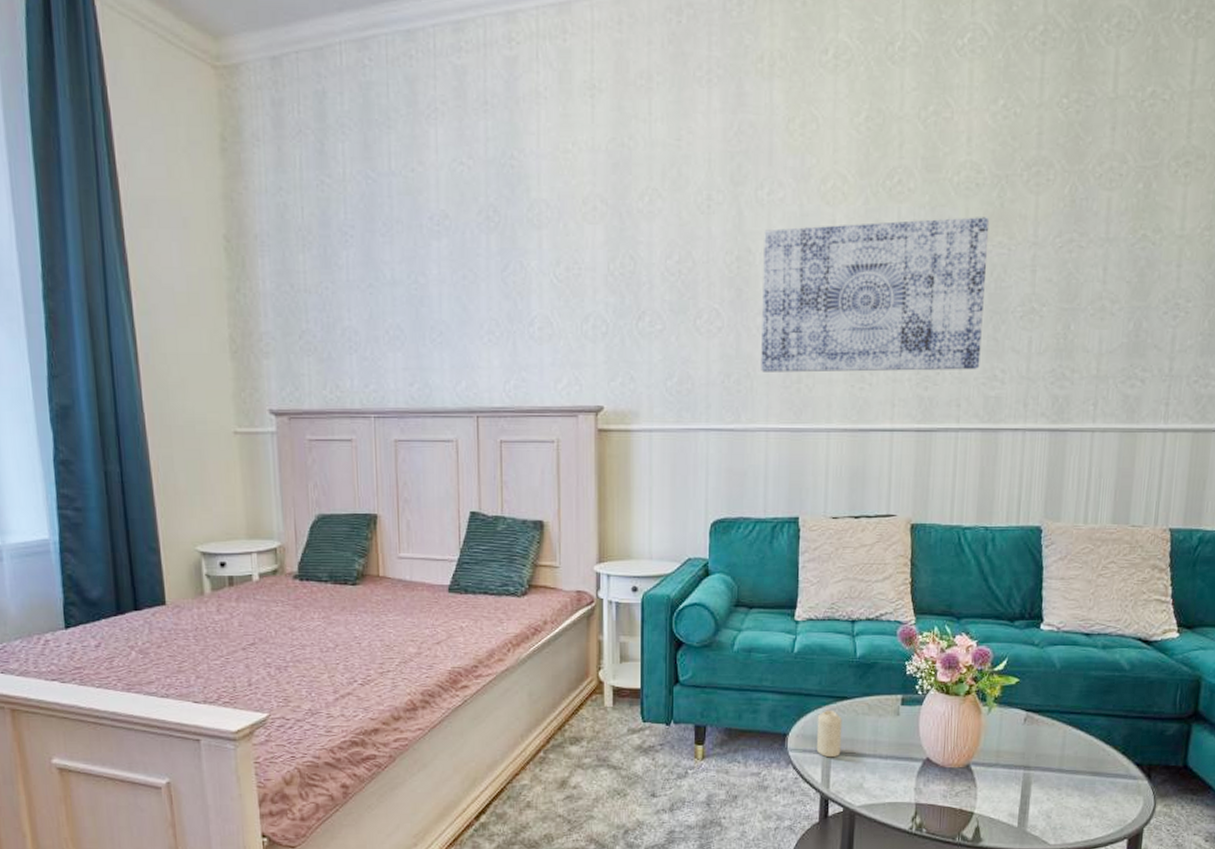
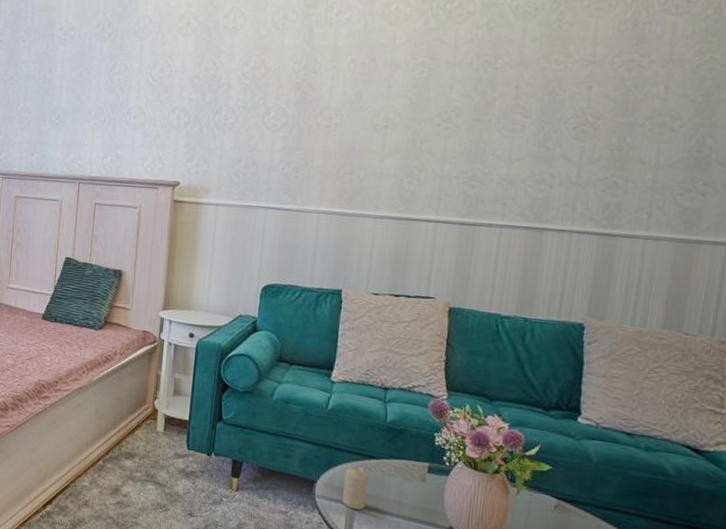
wall art: present [761,217,990,373] -> none [318,37,547,173]

